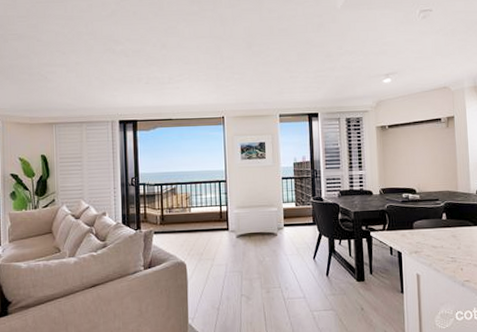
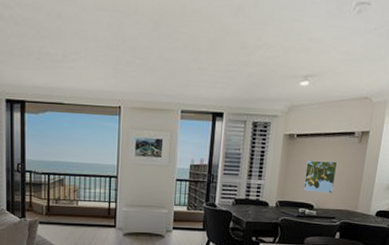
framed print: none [402,146,432,177] -> present [303,160,338,194]

